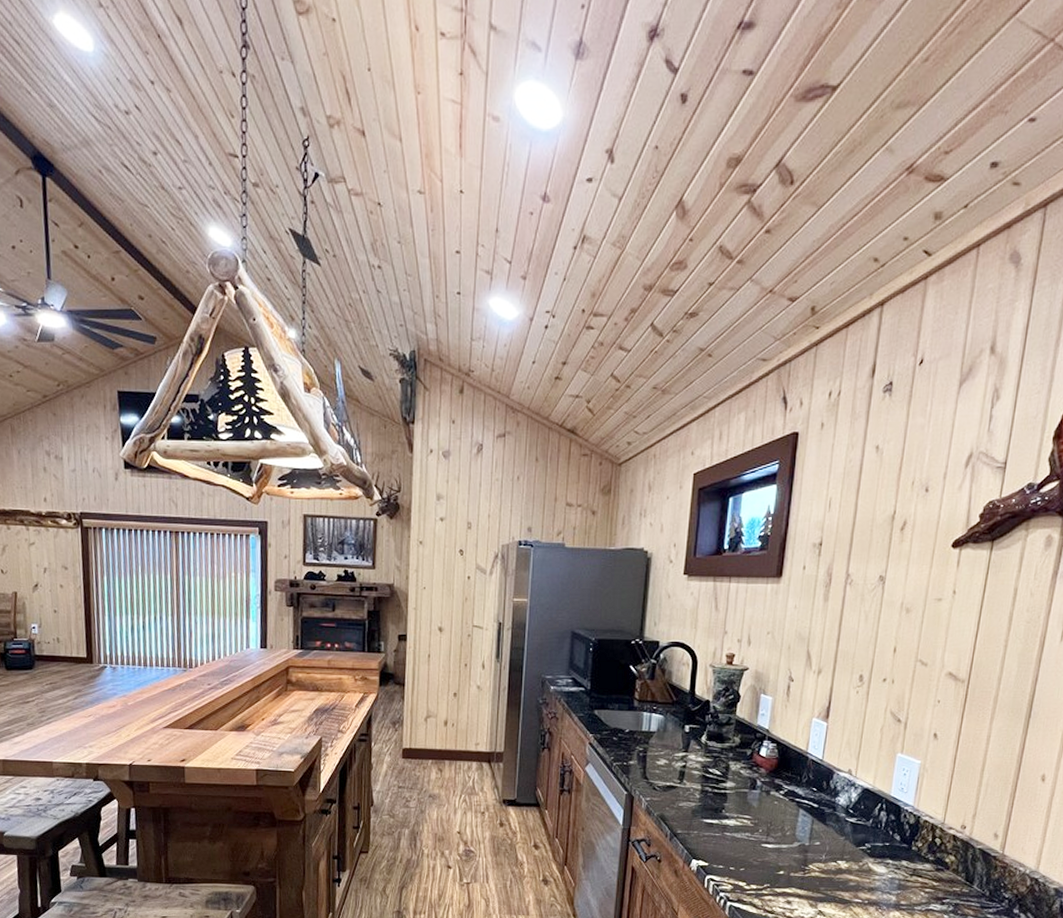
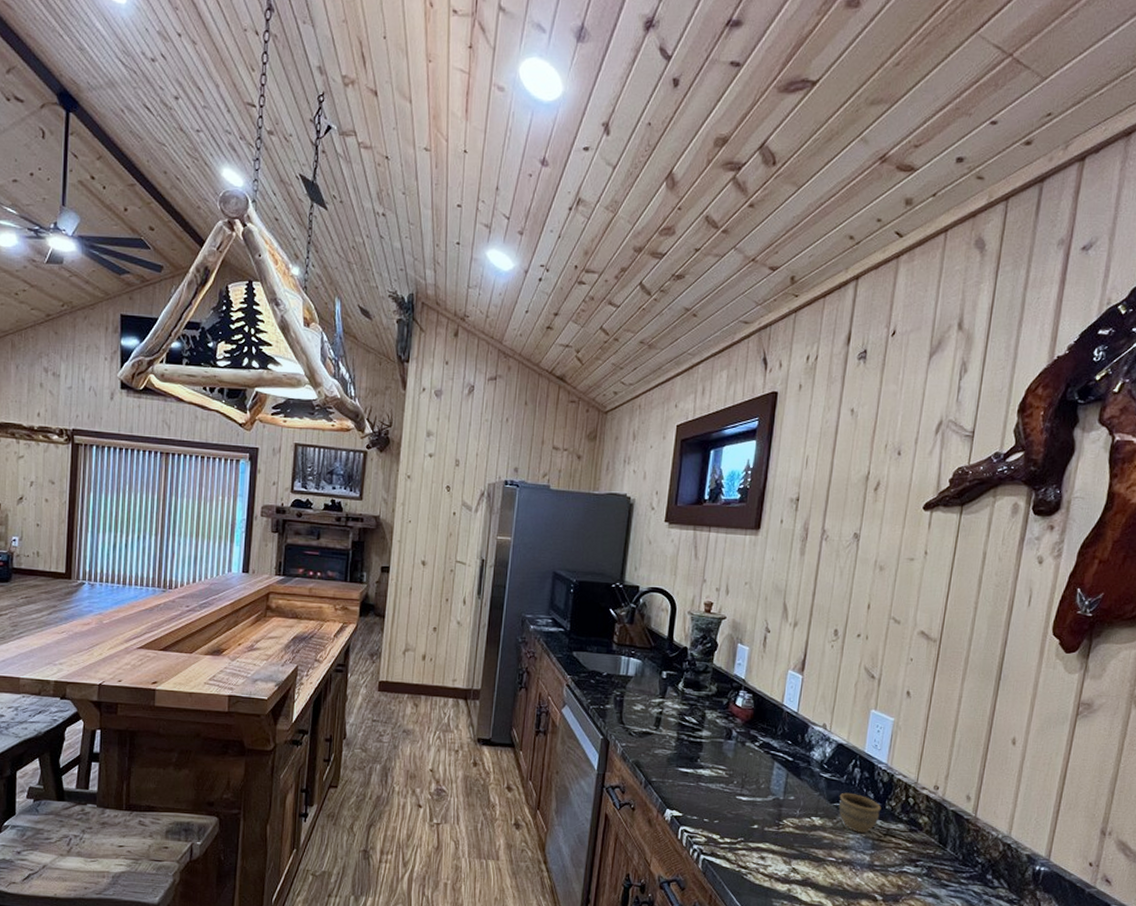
cup: none [865,835,908,875] -> present [839,792,882,834]

